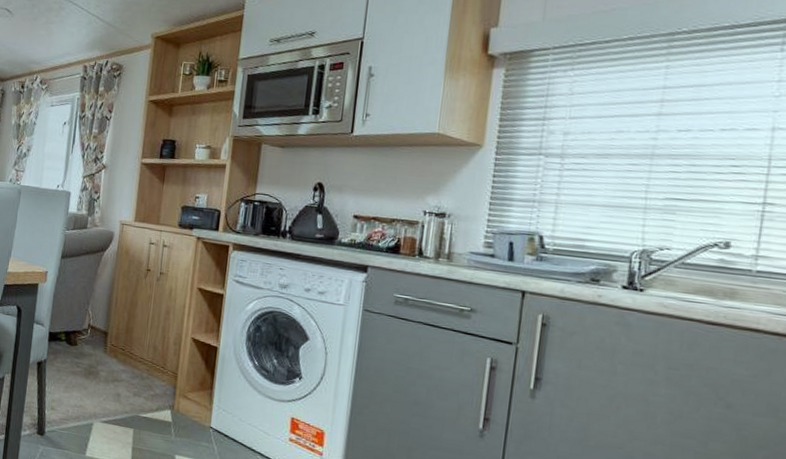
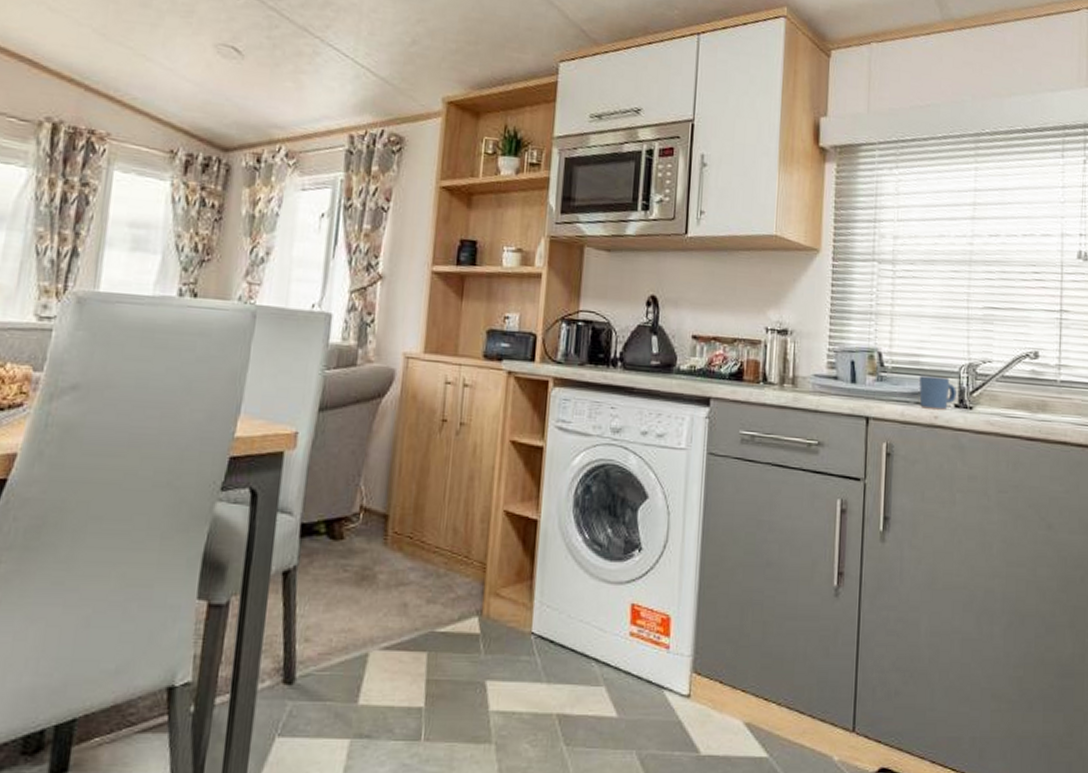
mug: none [582,258,626,291] -> present [919,375,956,411]

